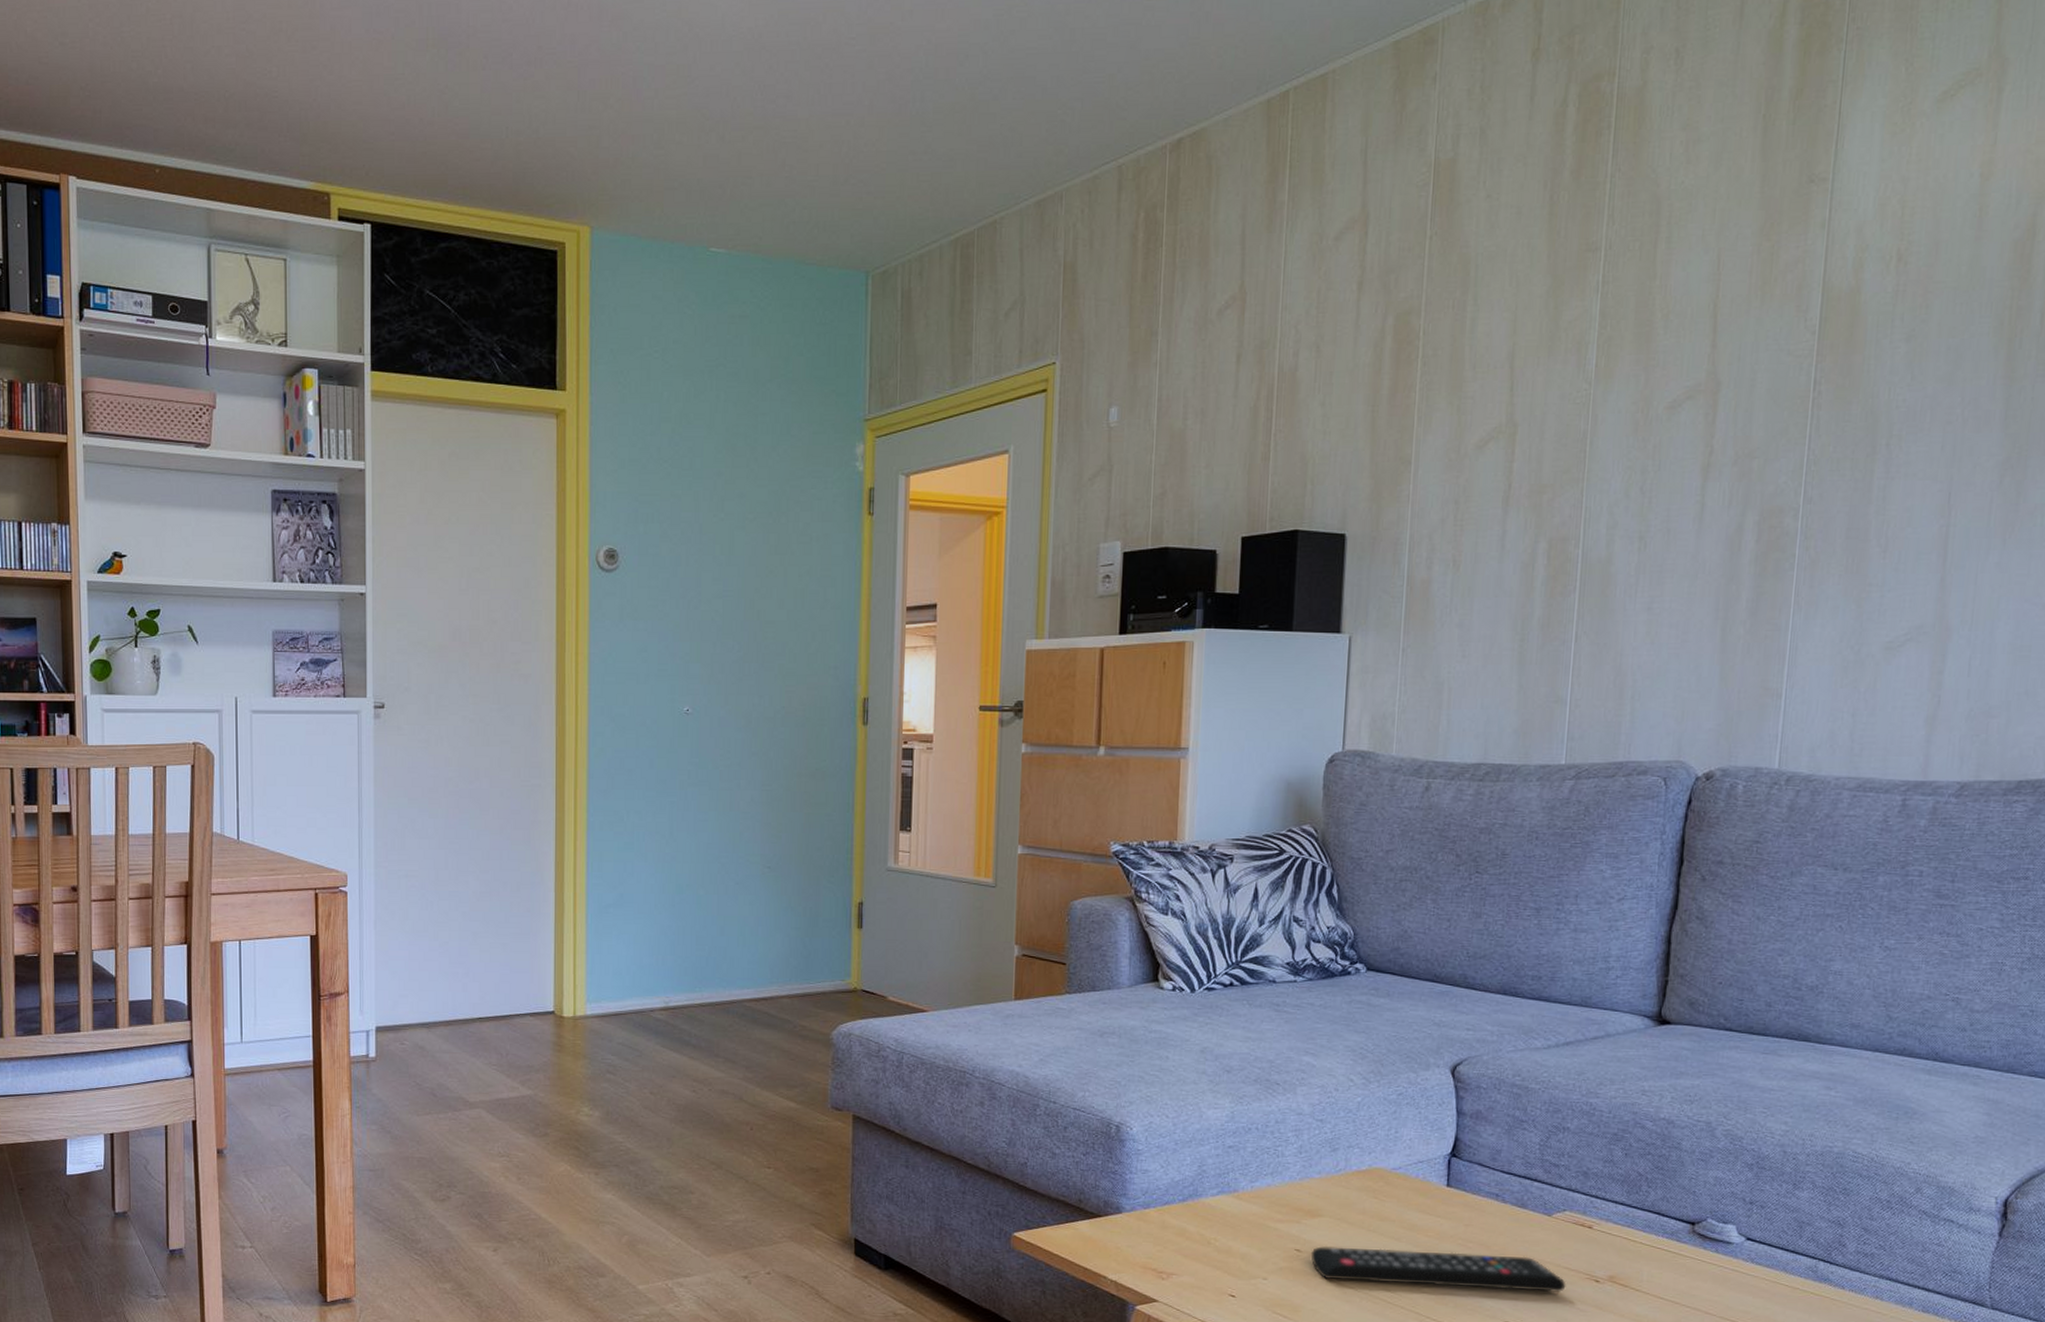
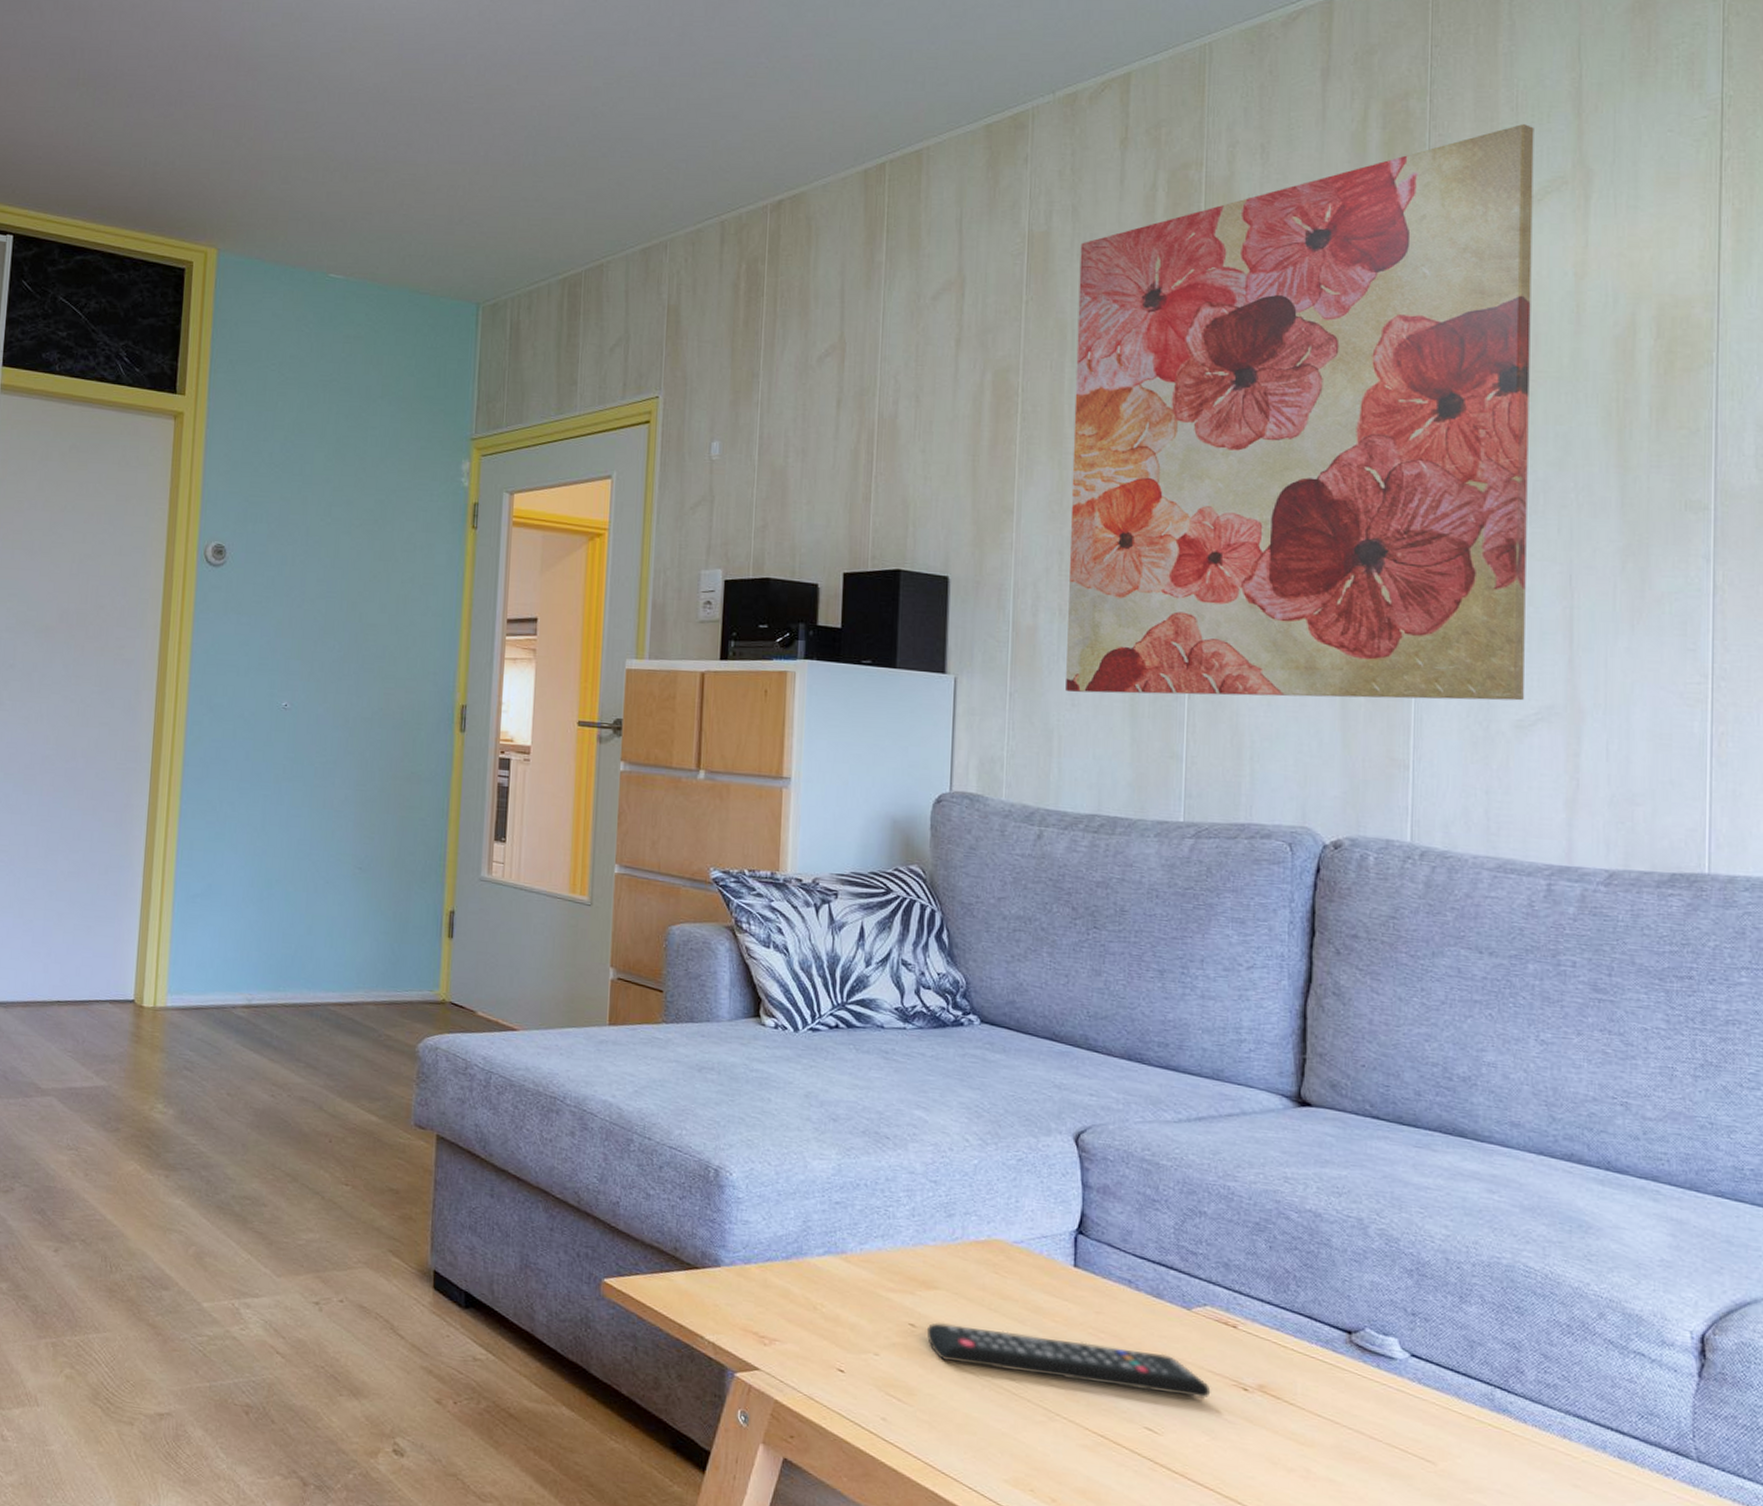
wall art: none [1457,12,1954,644] -> present [1066,124,1534,701]

